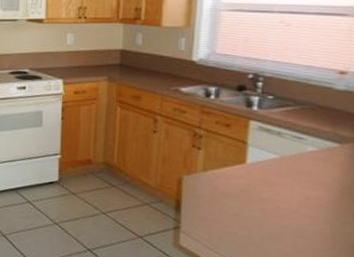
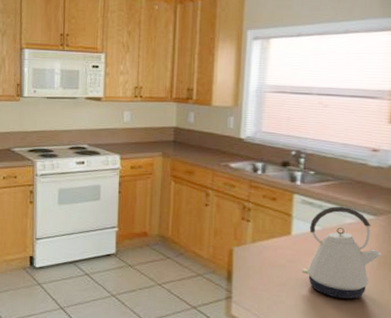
kettle: none [257,133,346,231] -> present [302,206,382,299]

